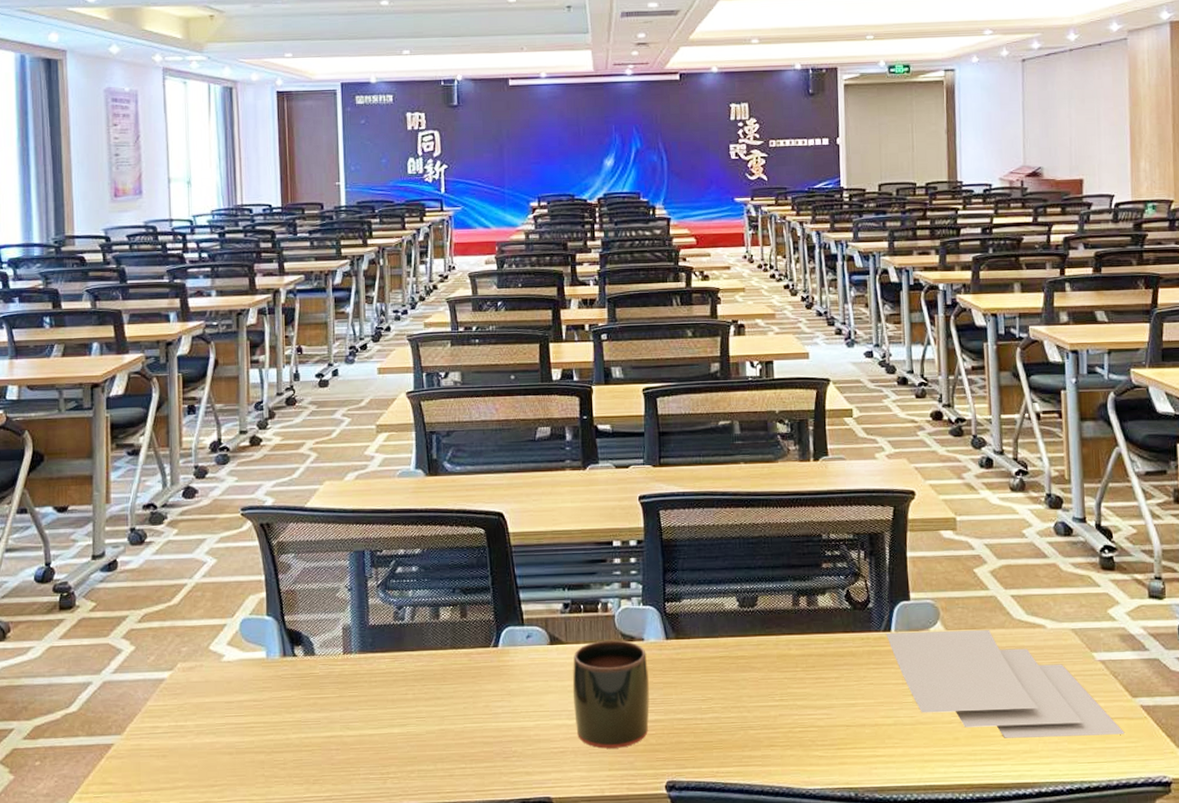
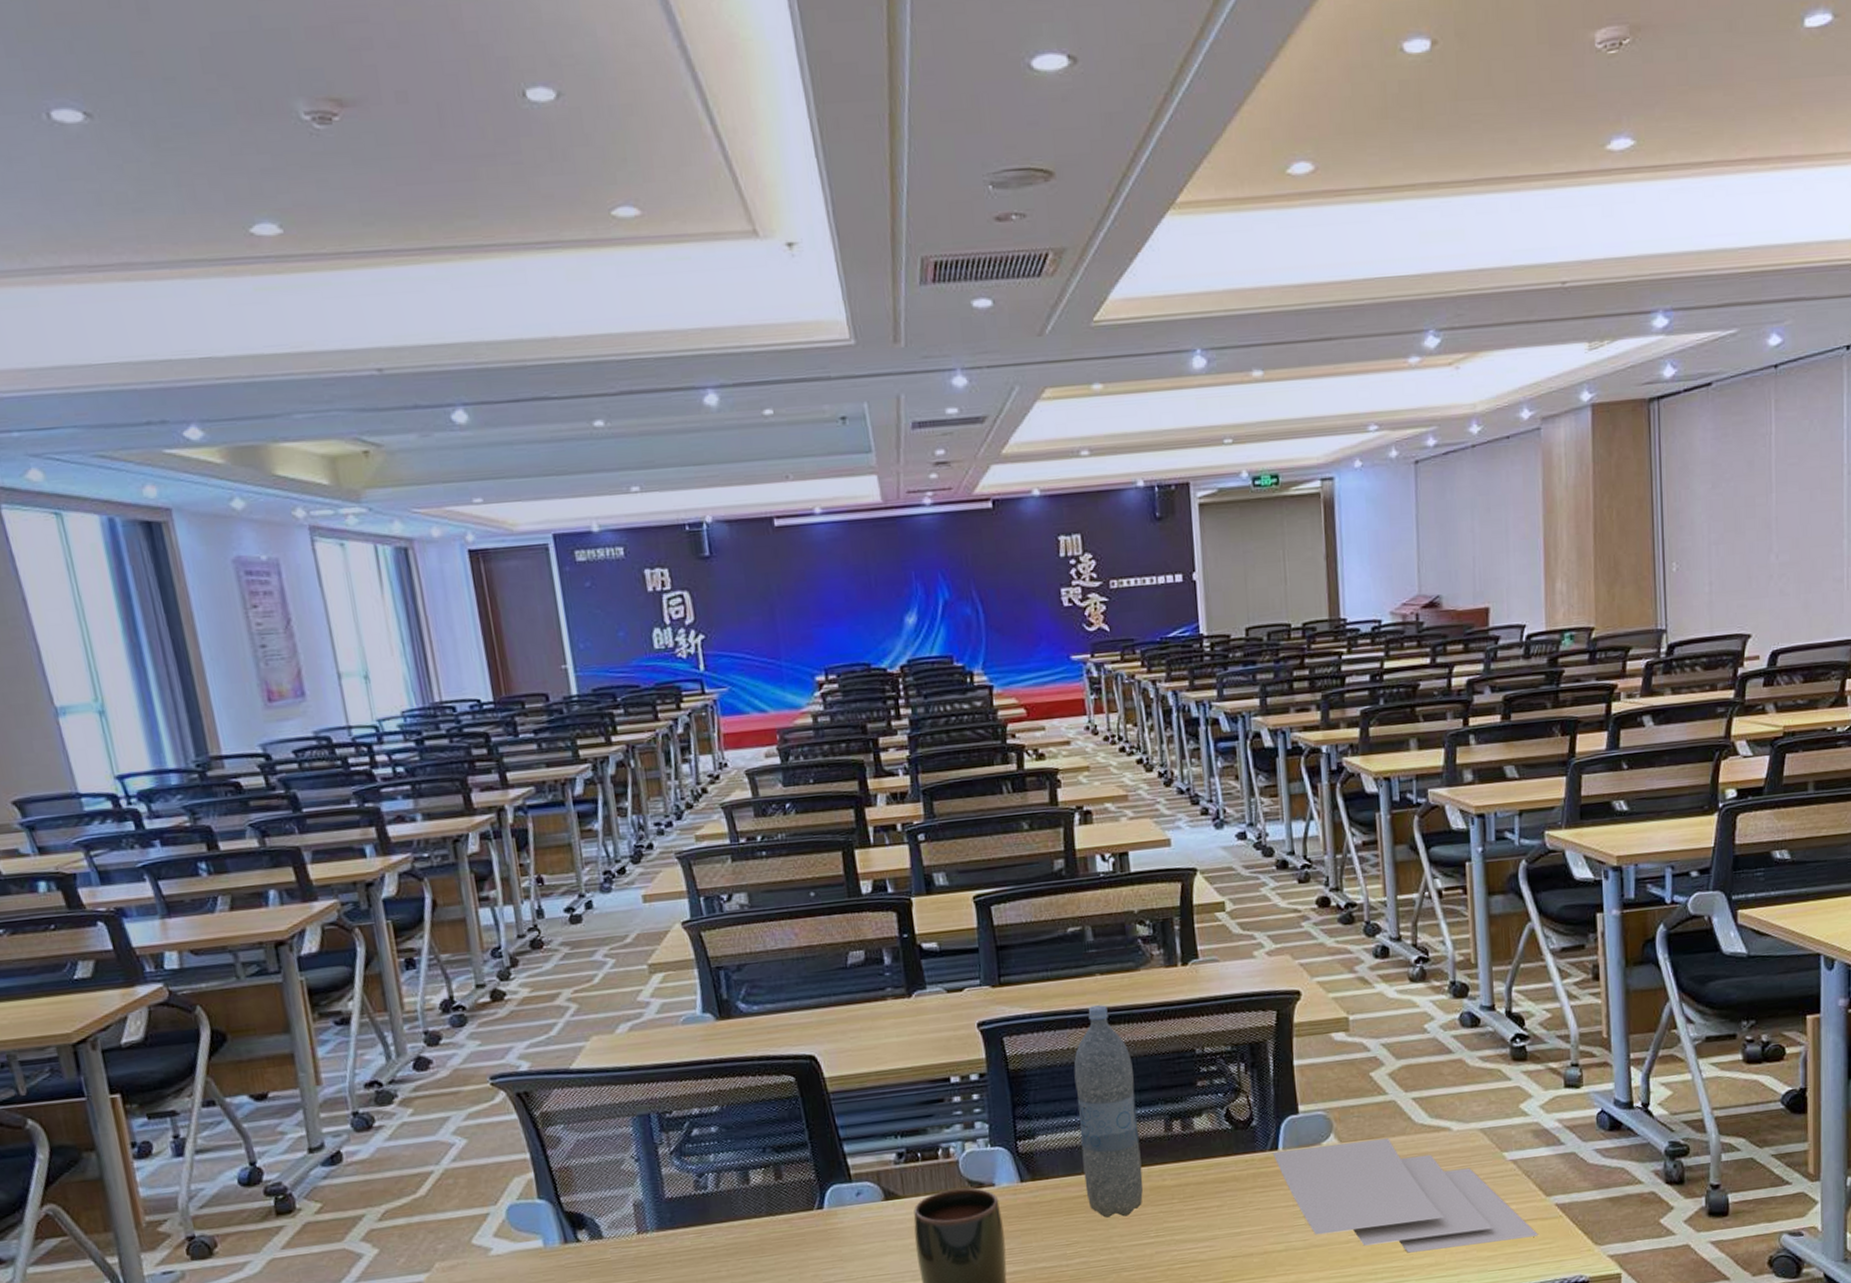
water bottle: none [717,489,772,679] -> present [1073,1005,1144,1218]

